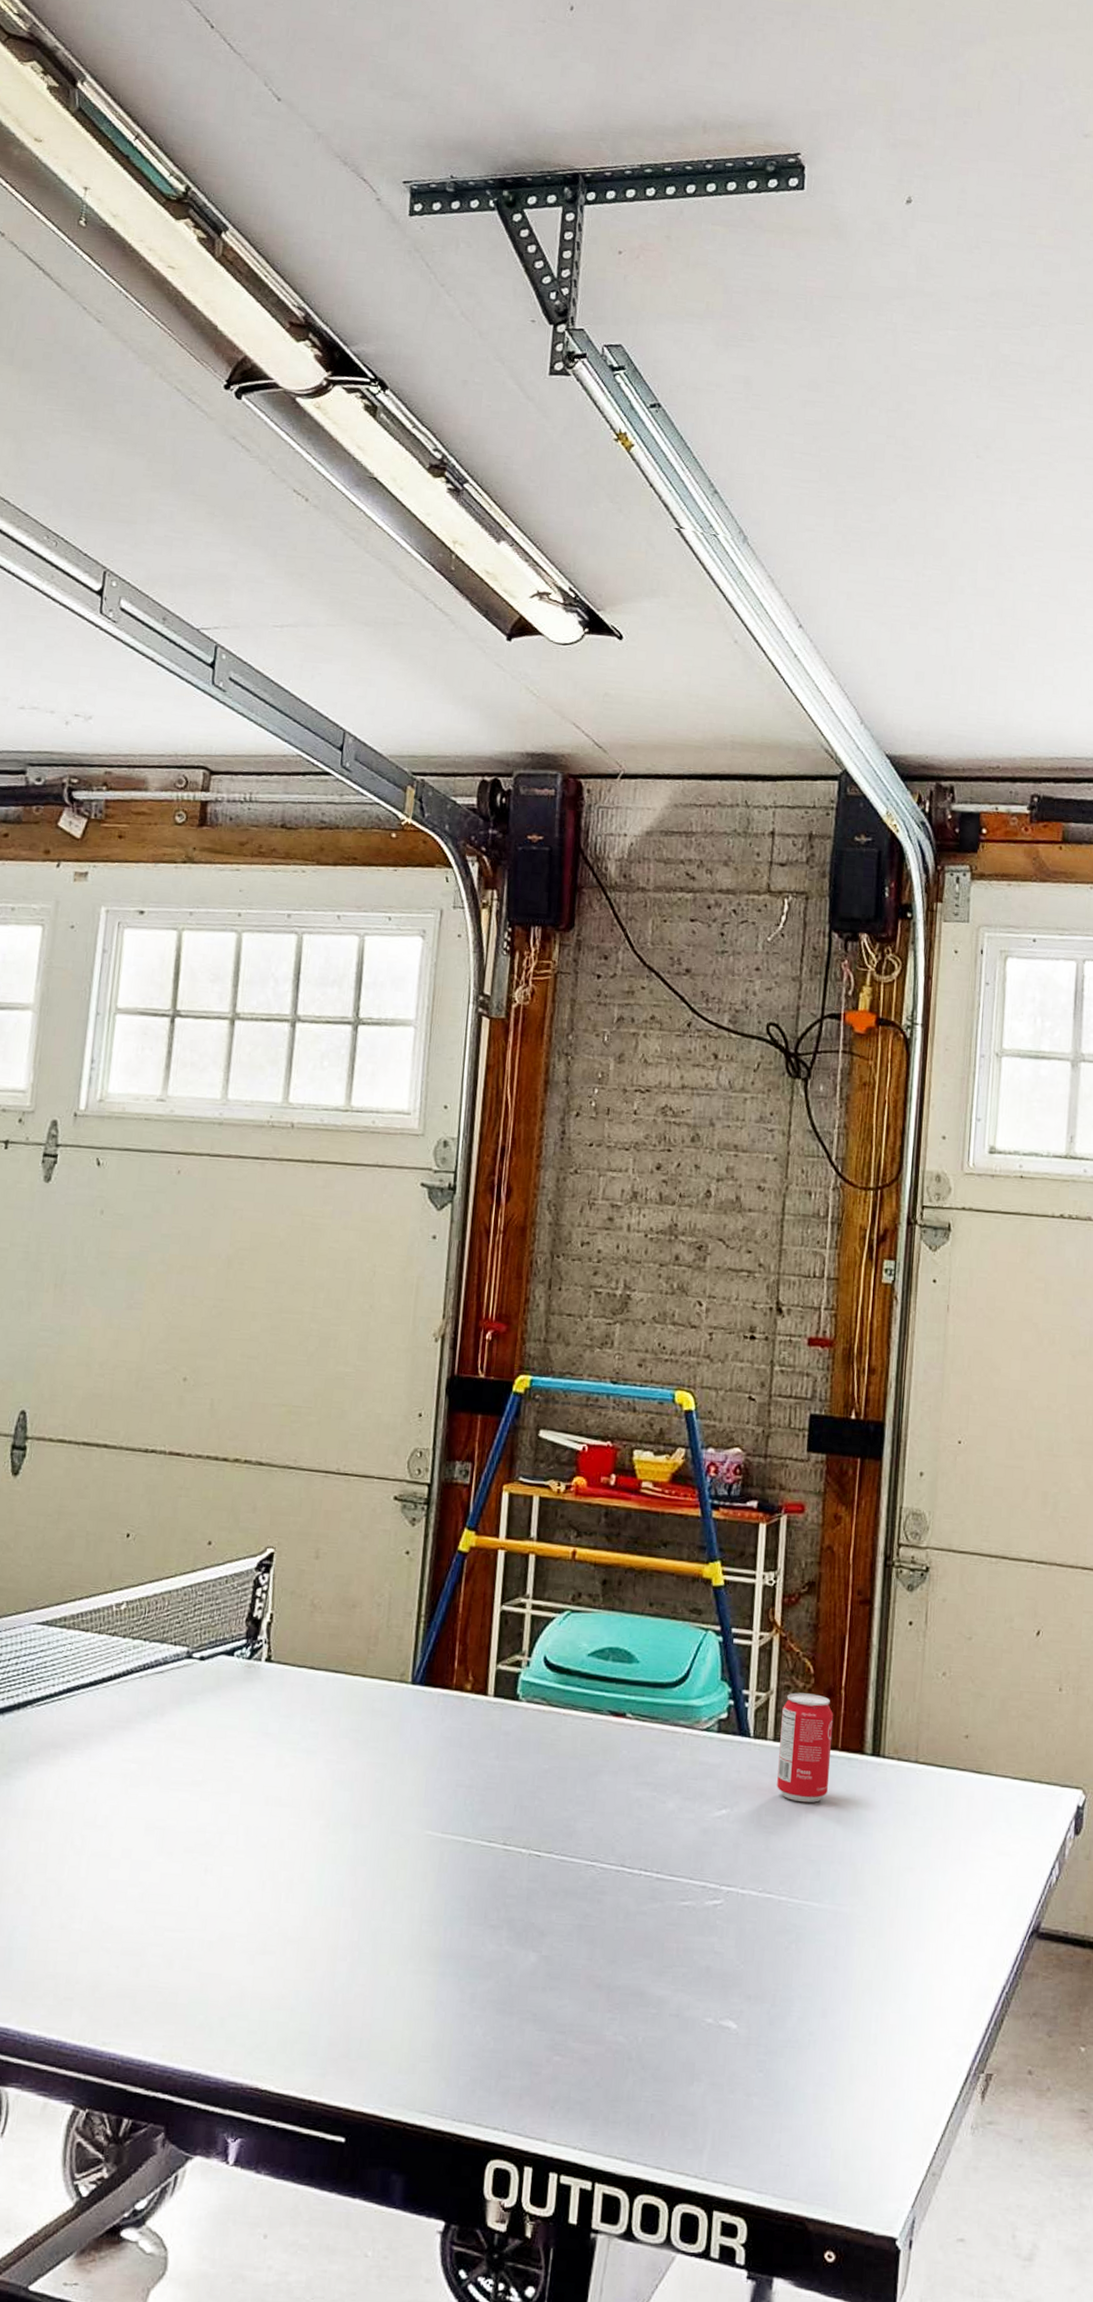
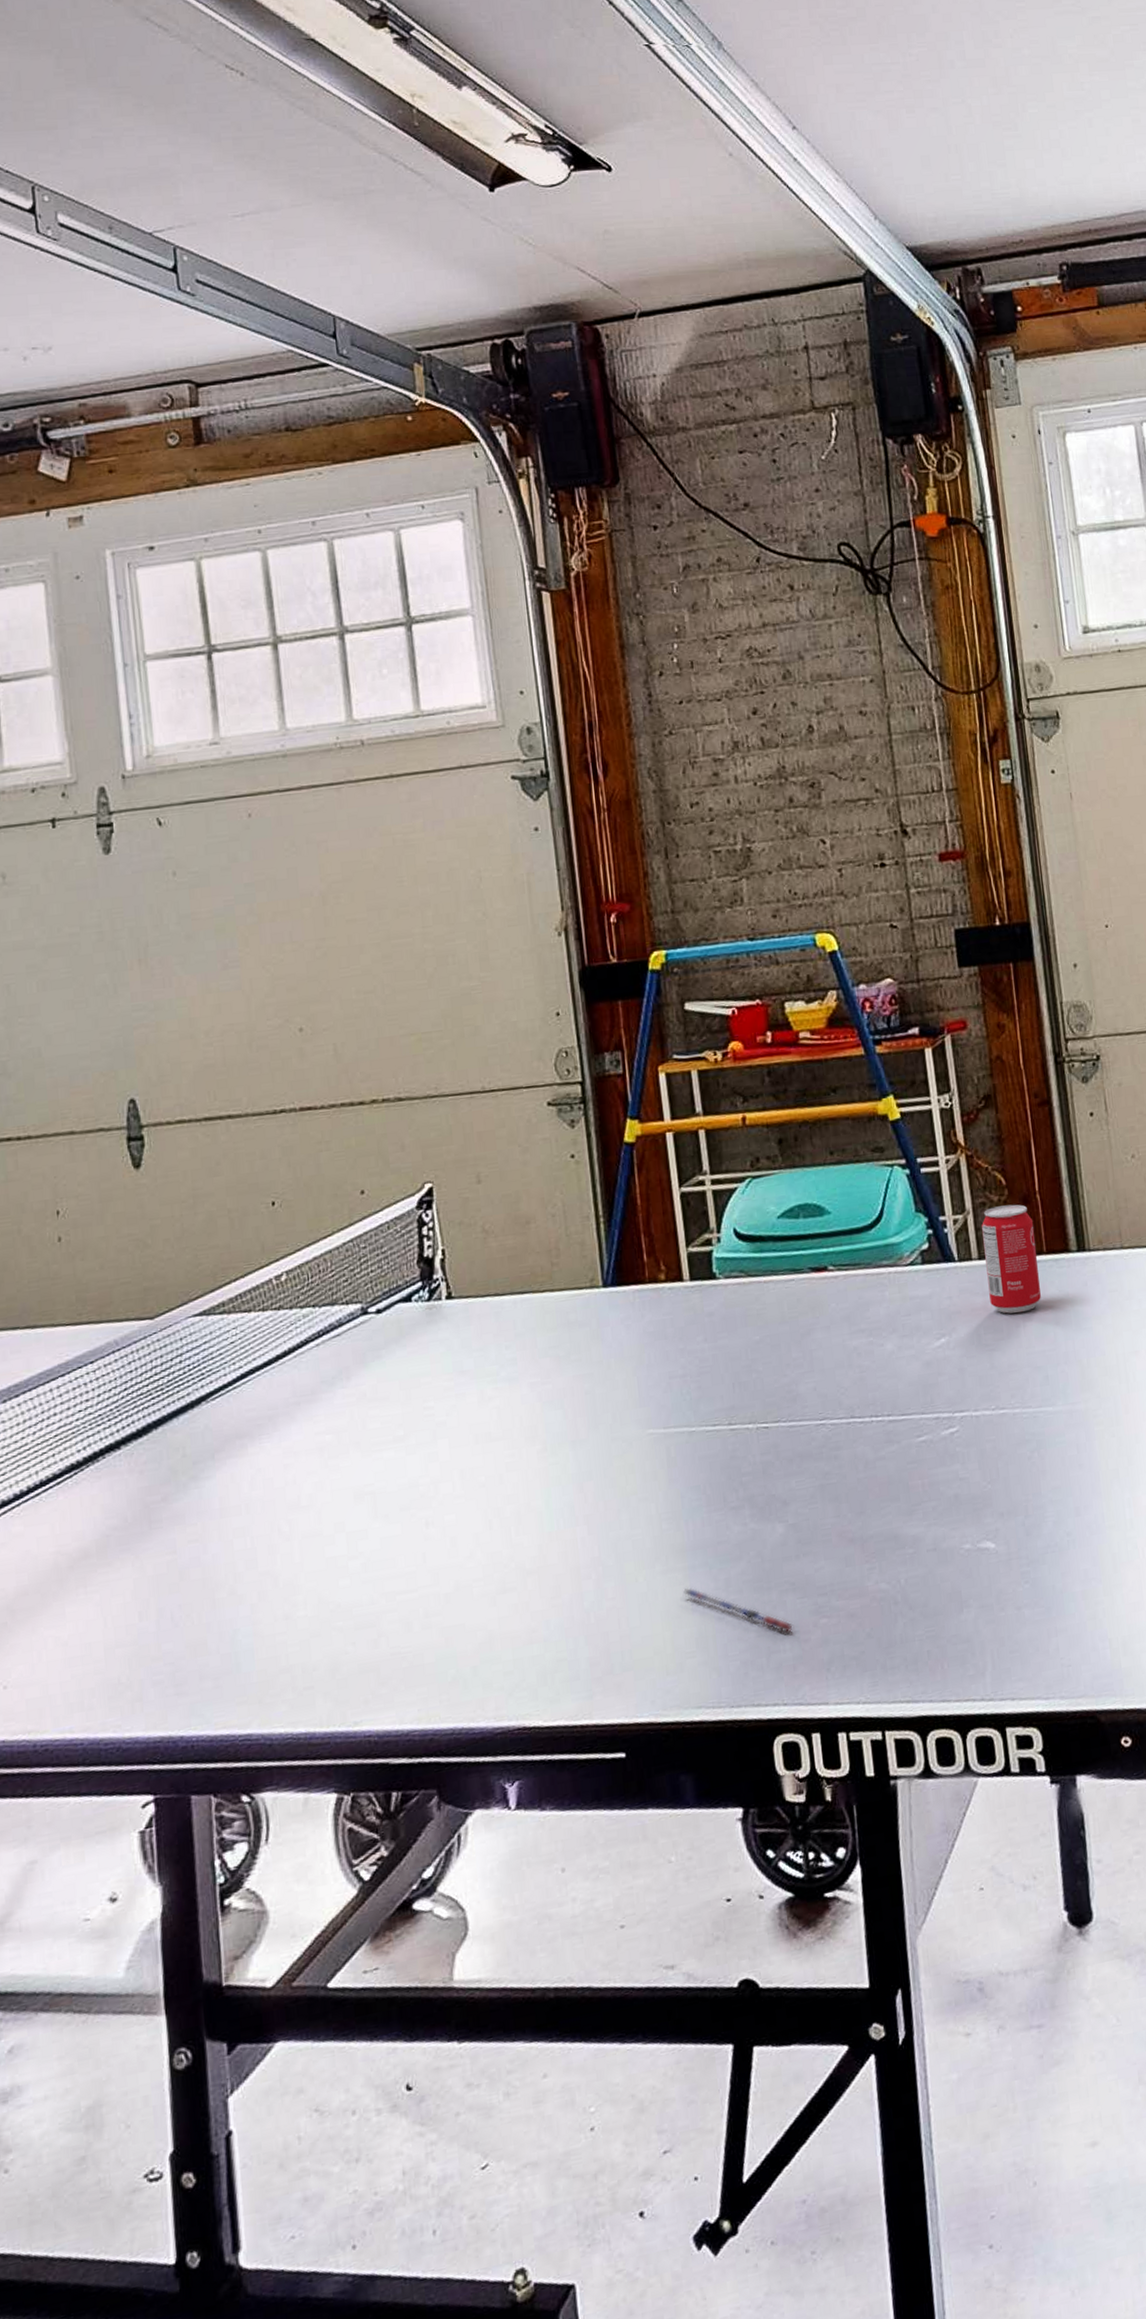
pen: none [429,1992,528,2062] -> present [683,1587,794,1634]

